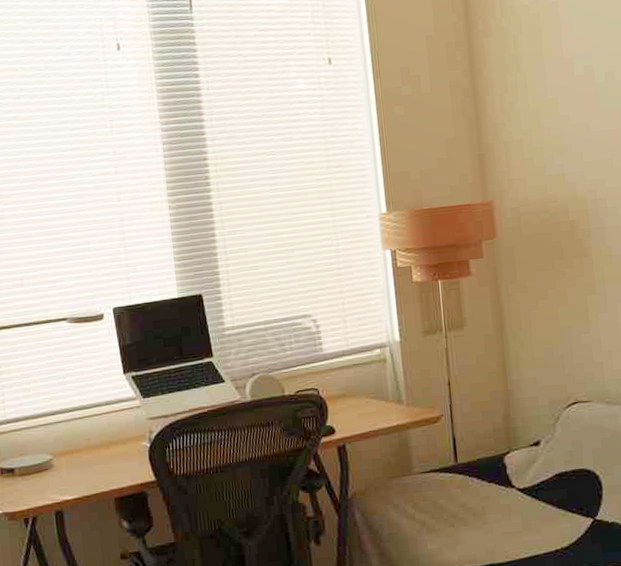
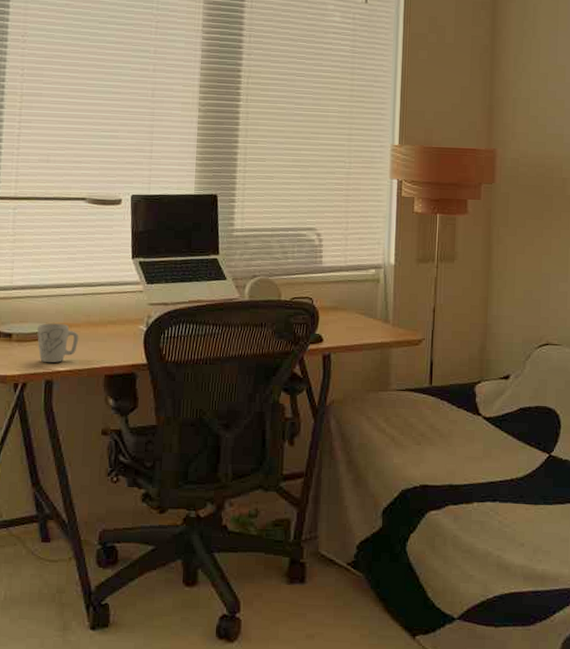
mug: none [39,451,83,493] -> present [37,323,79,363]

